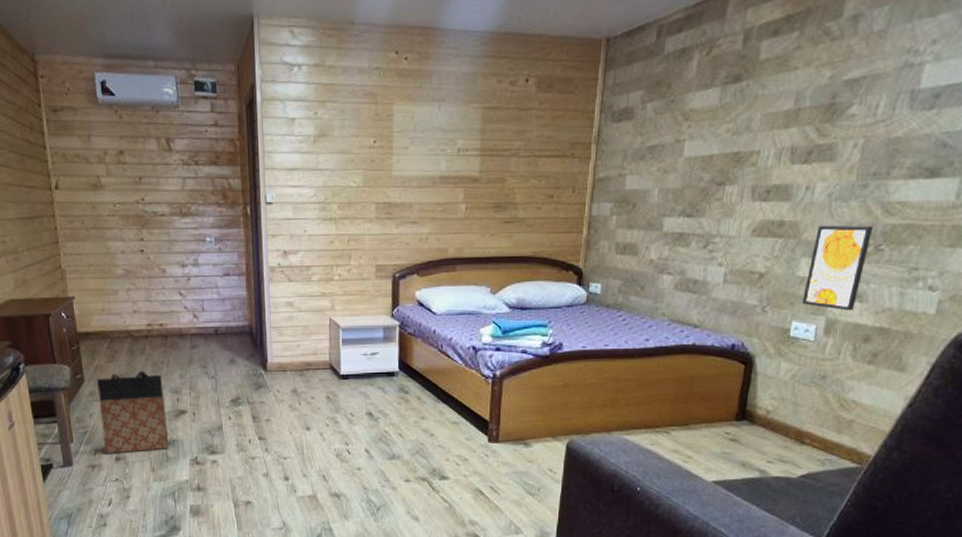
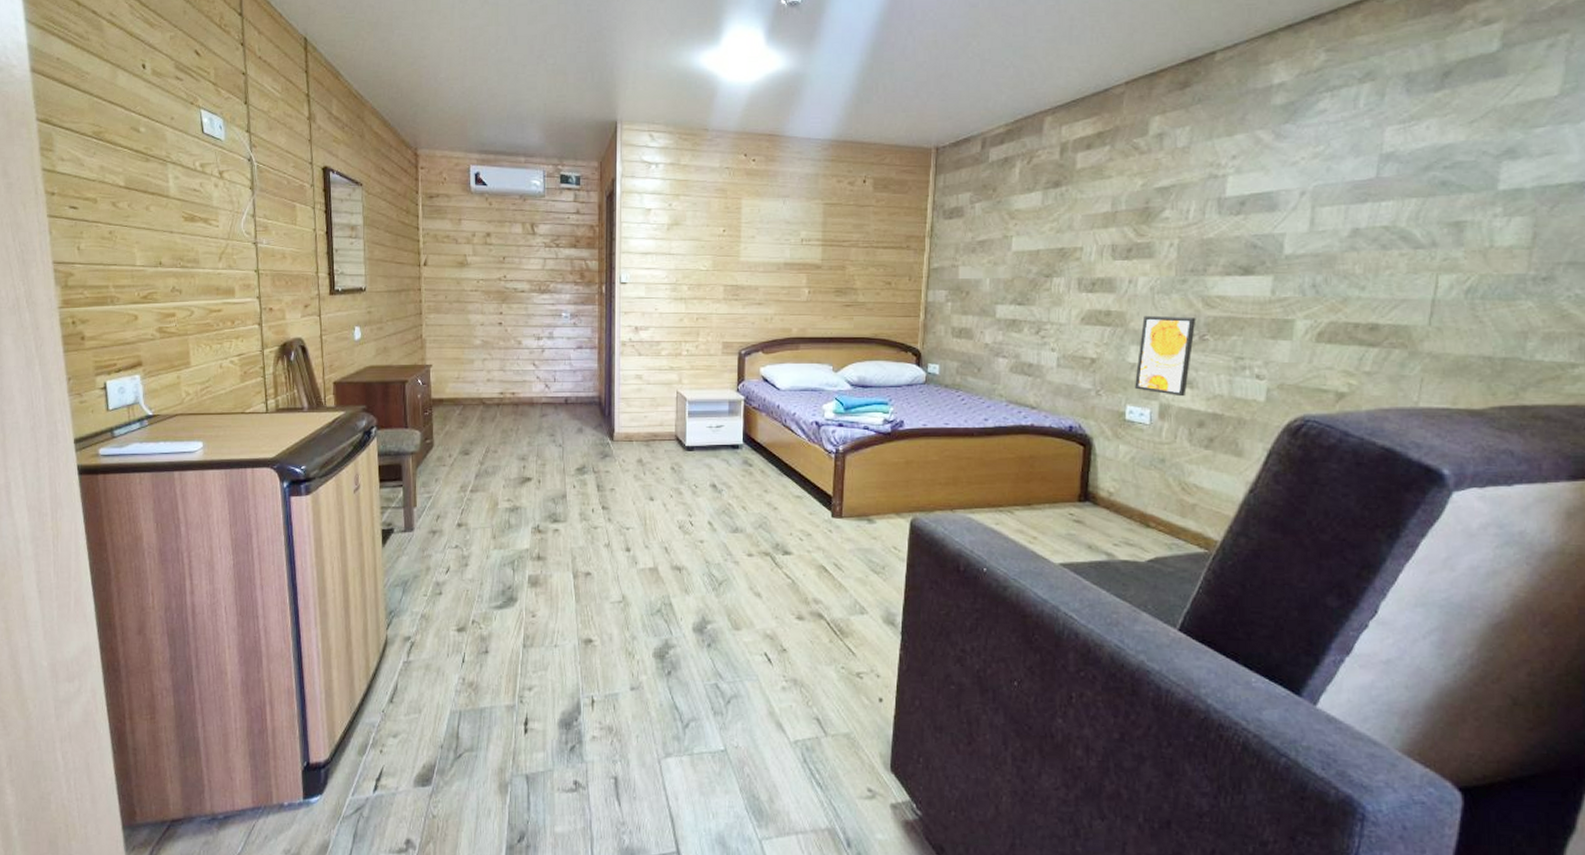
bag: present [96,370,169,454] -> none [445,437,512,520]

